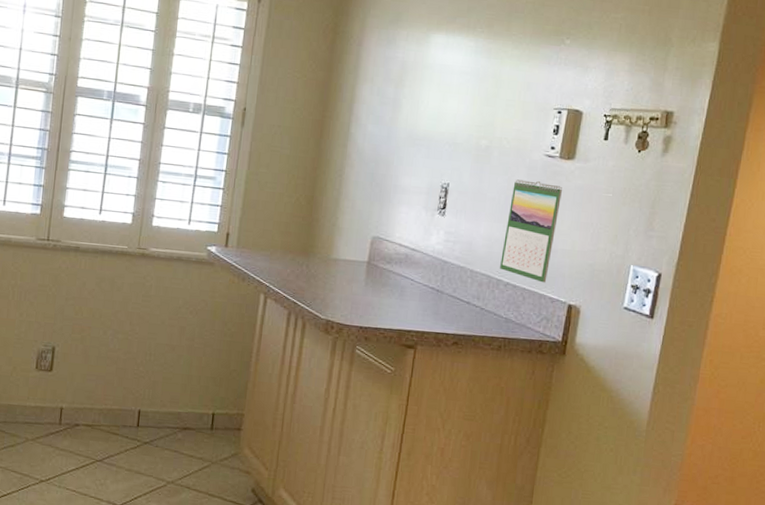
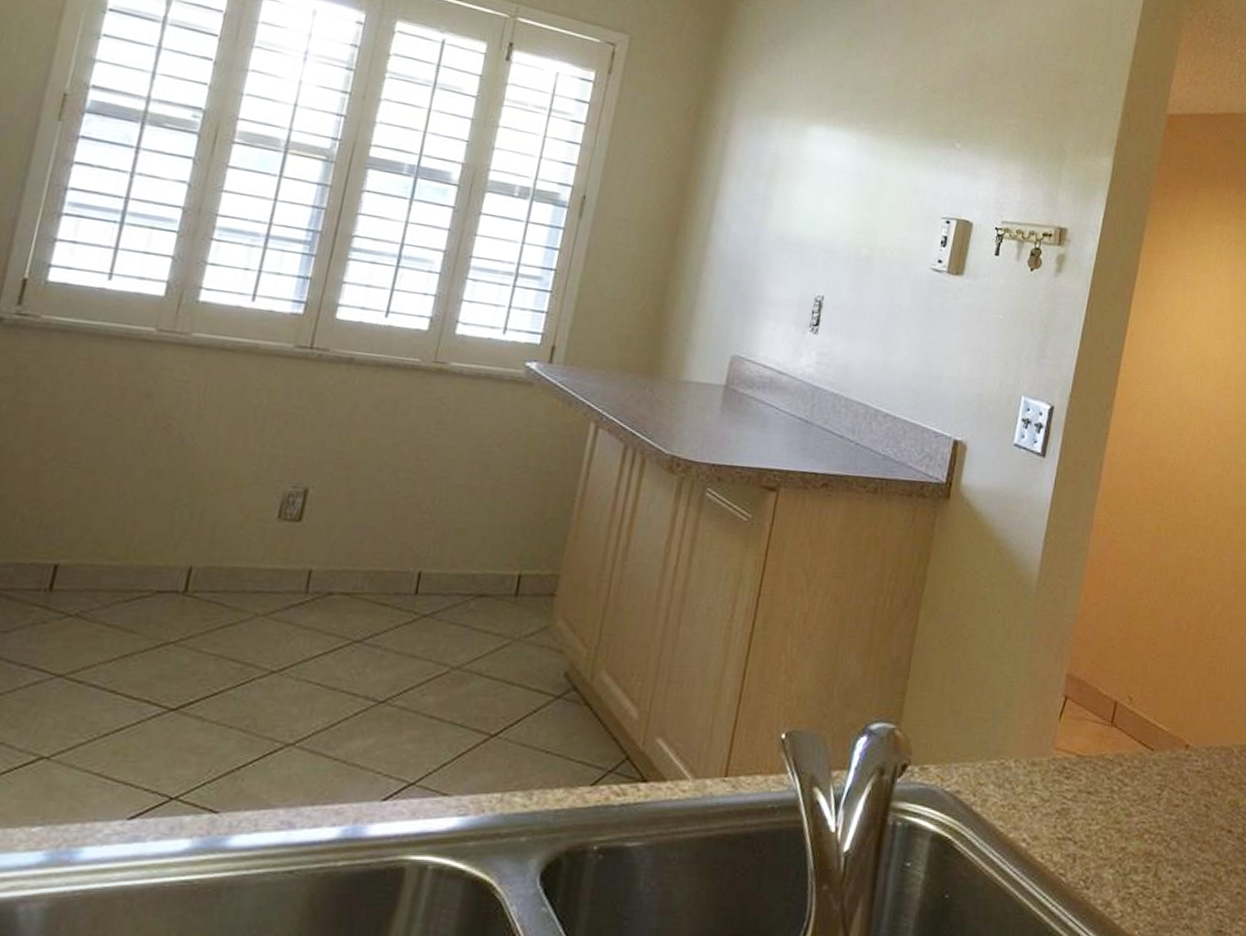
calendar: present [500,179,562,283] -> none [879,295,949,415]

